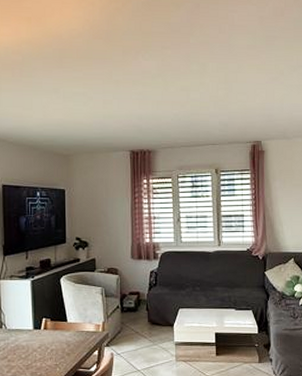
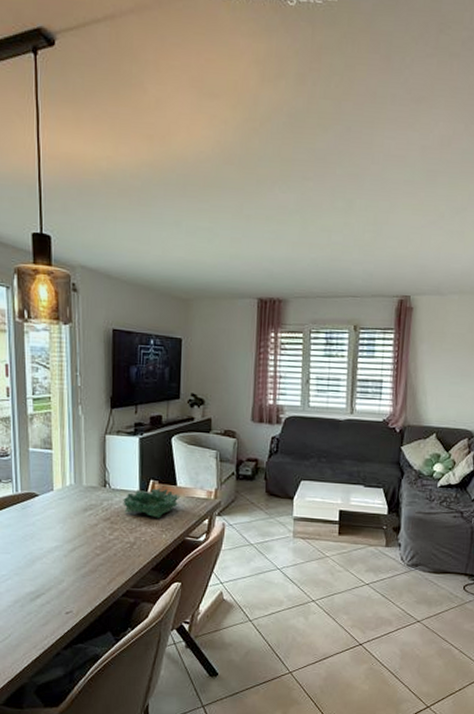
decorative bowl: none [18,325,72,353] -> present [123,488,181,518]

